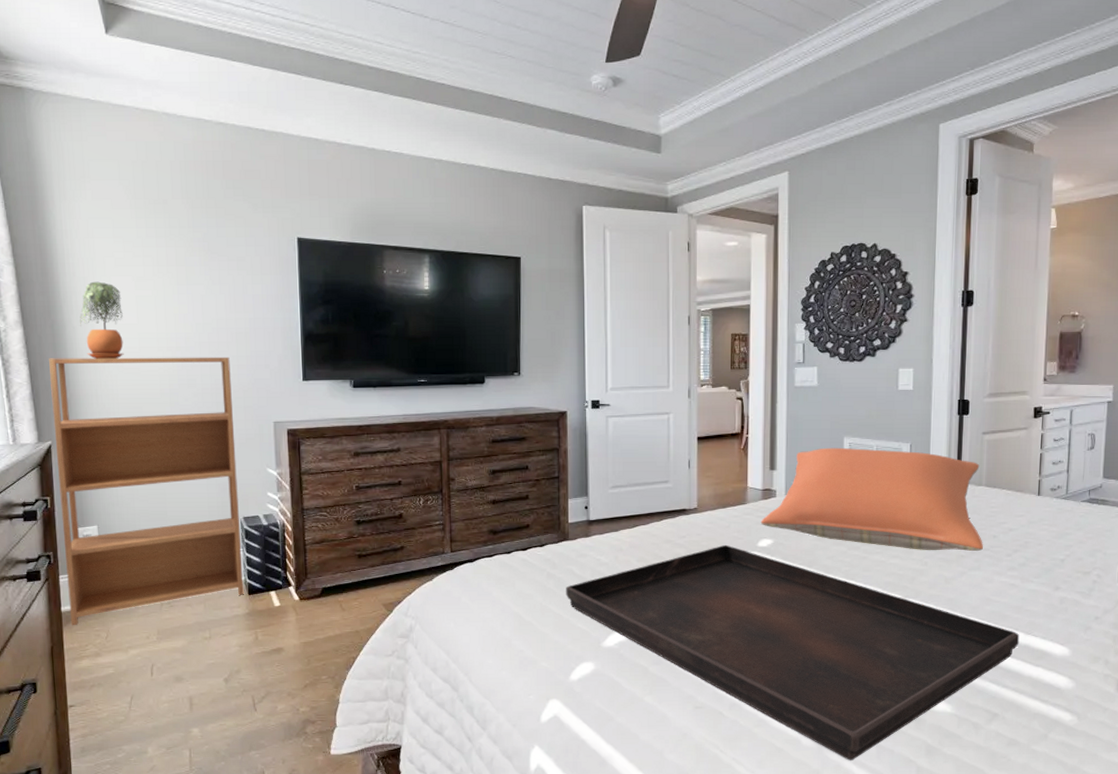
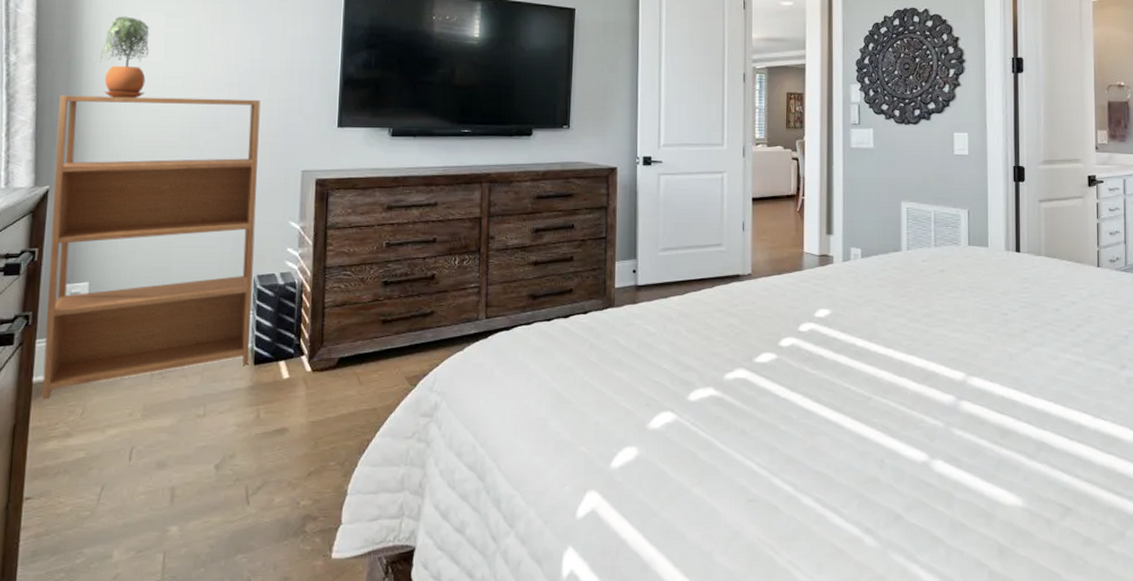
serving tray: present [566,544,1020,760] -> none [609,314,1089,564]
pillow: present [760,447,983,551] -> none [817,212,1046,325]

